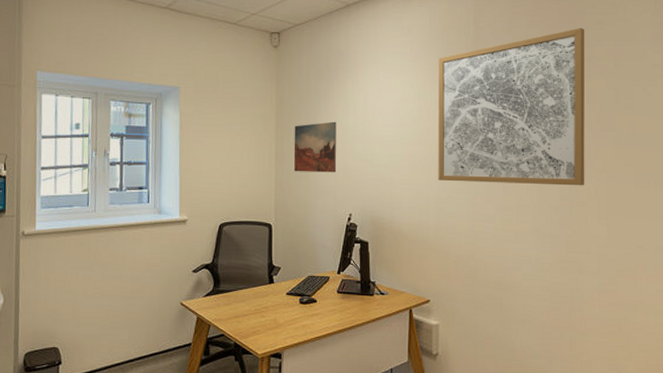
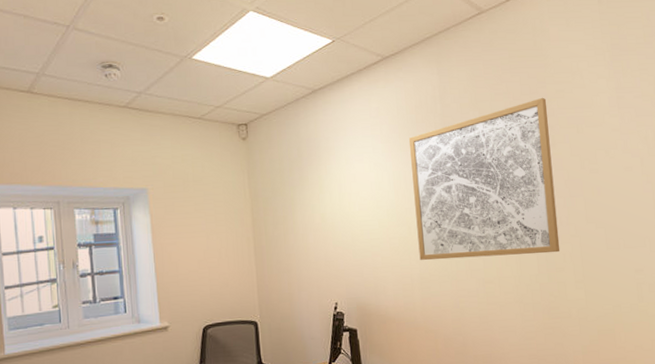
wall art: present [293,121,337,173] -> none [271,210,318,266]

